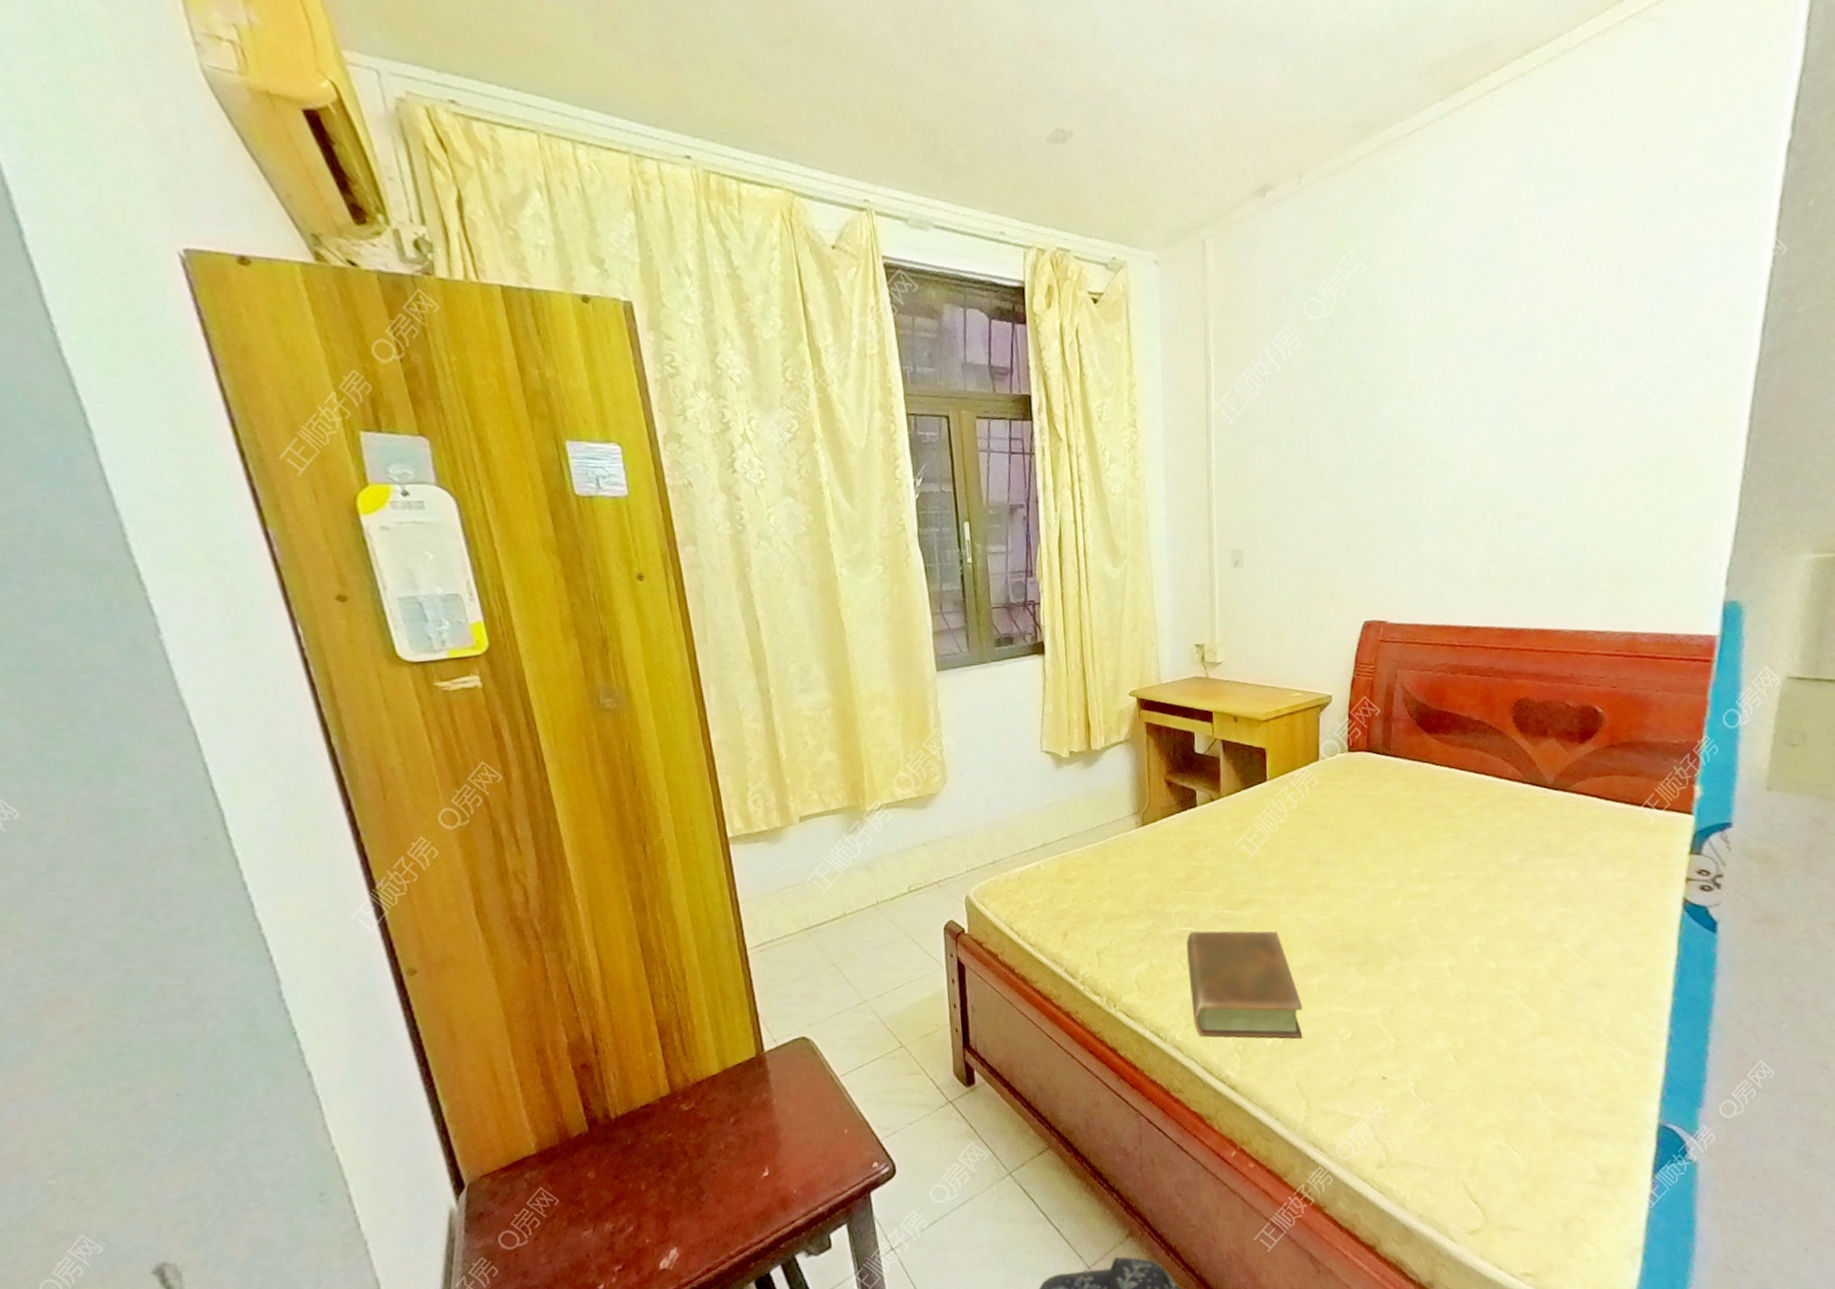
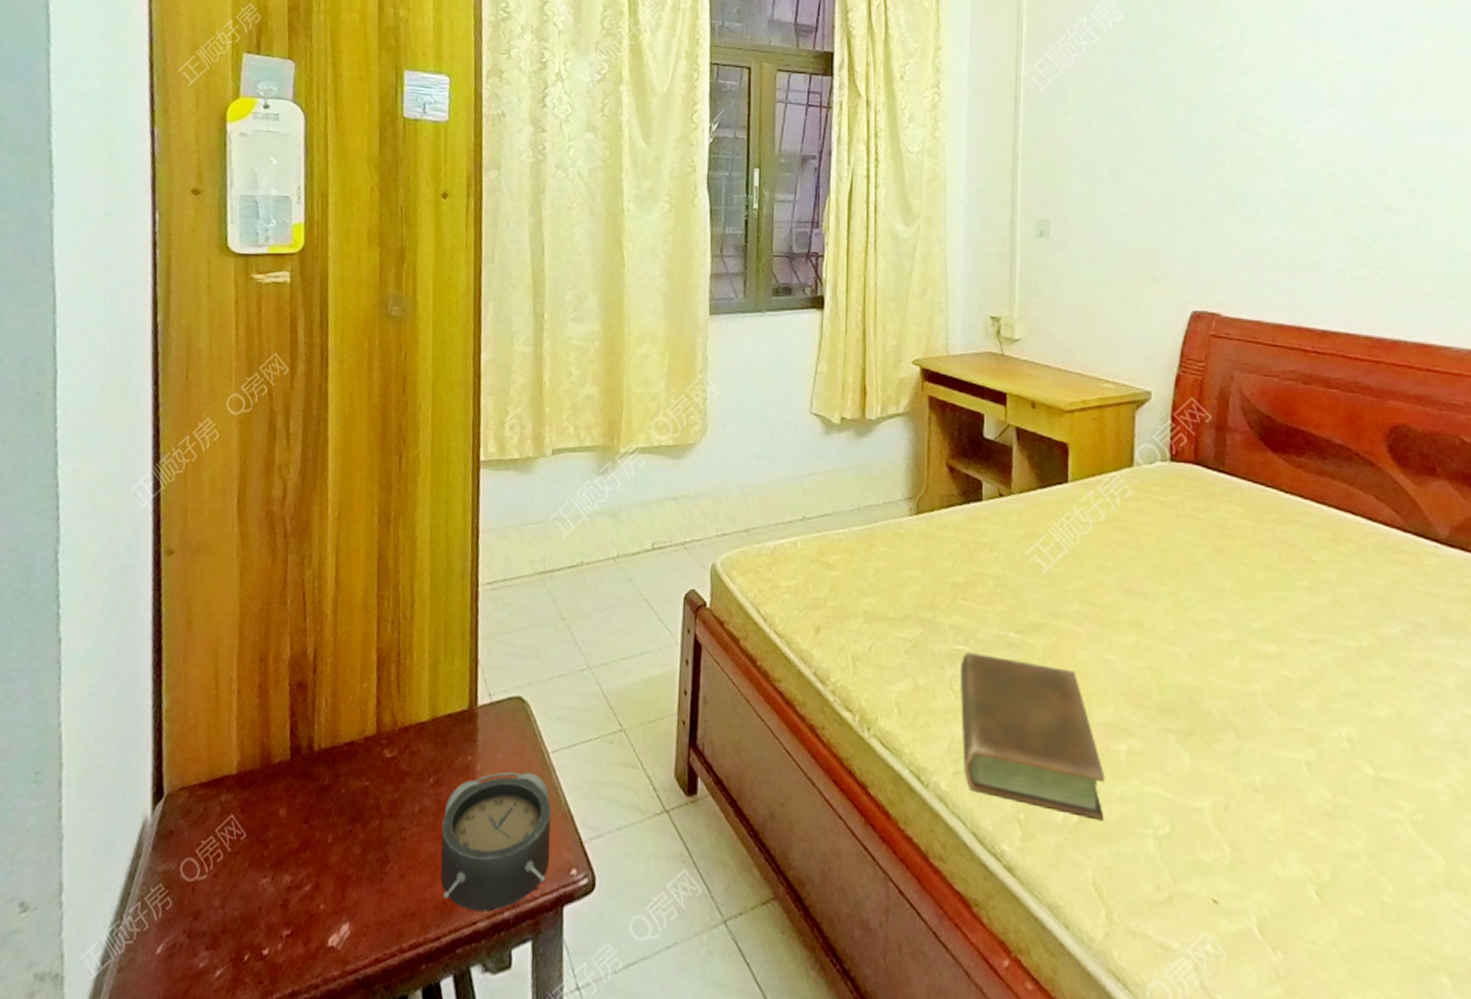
alarm clock: none [748,1096,853,1213] -> present [440,771,551,912]

